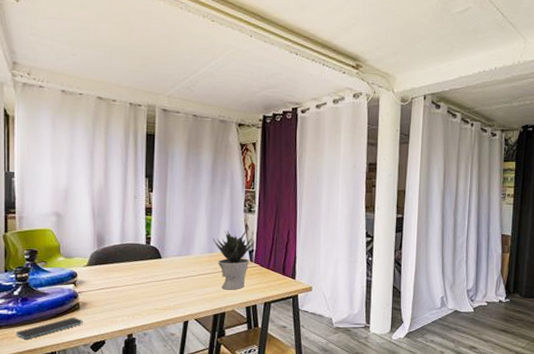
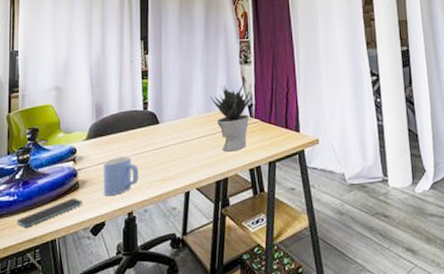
mug: none [104,284,139,318] -> present [104,156,139,196]

